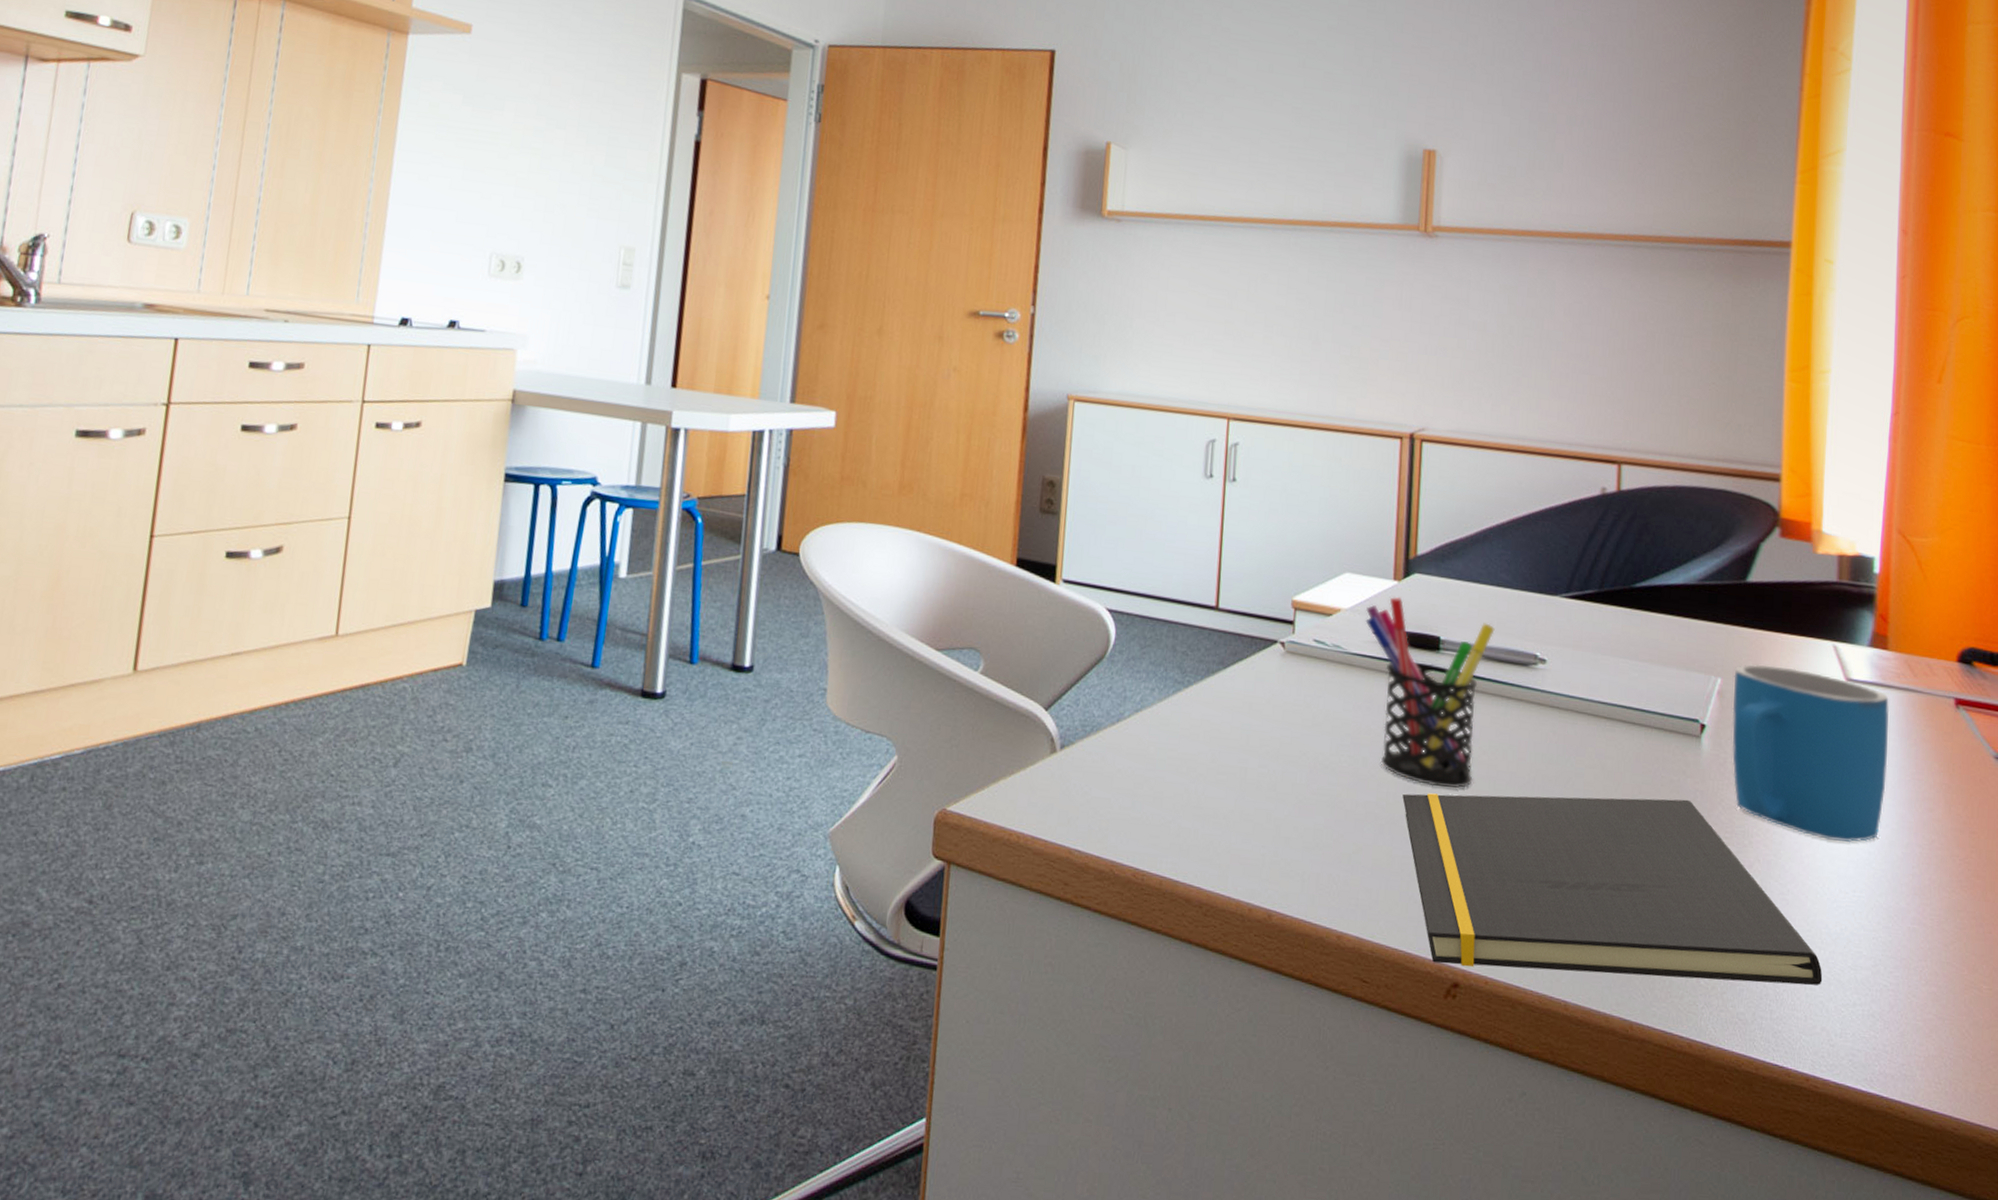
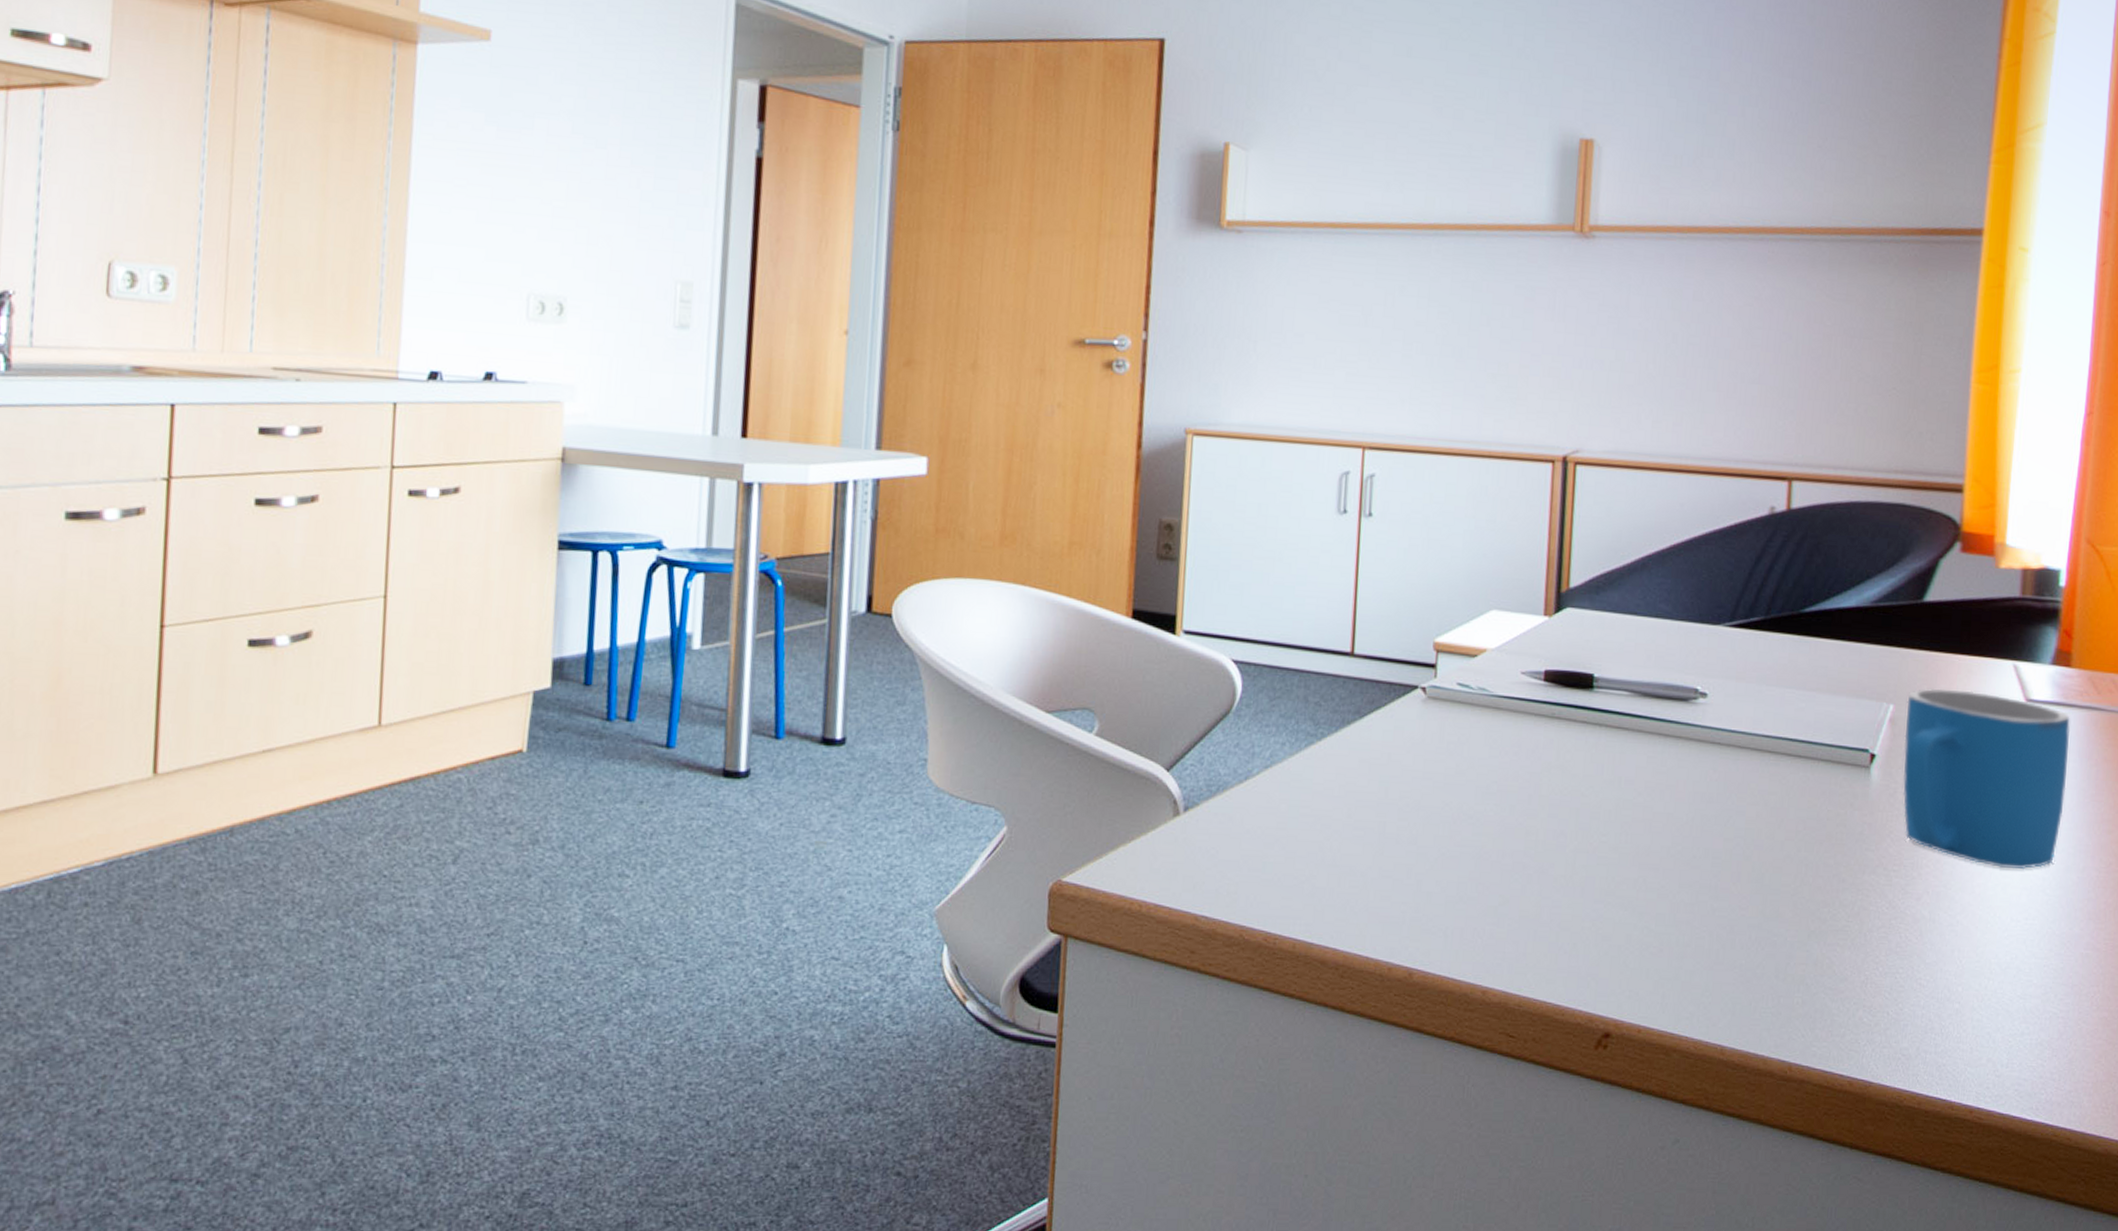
pen holder: present [1365,596,1495,788] -> none [1513,633,1653,833]
notepad: present [1402,793,1823,986] -> none [1552,833,1991,1017]

